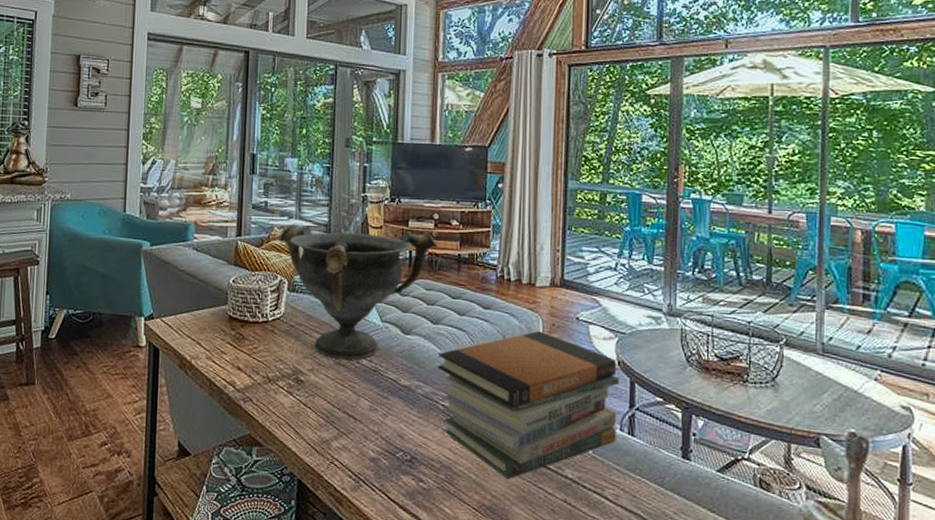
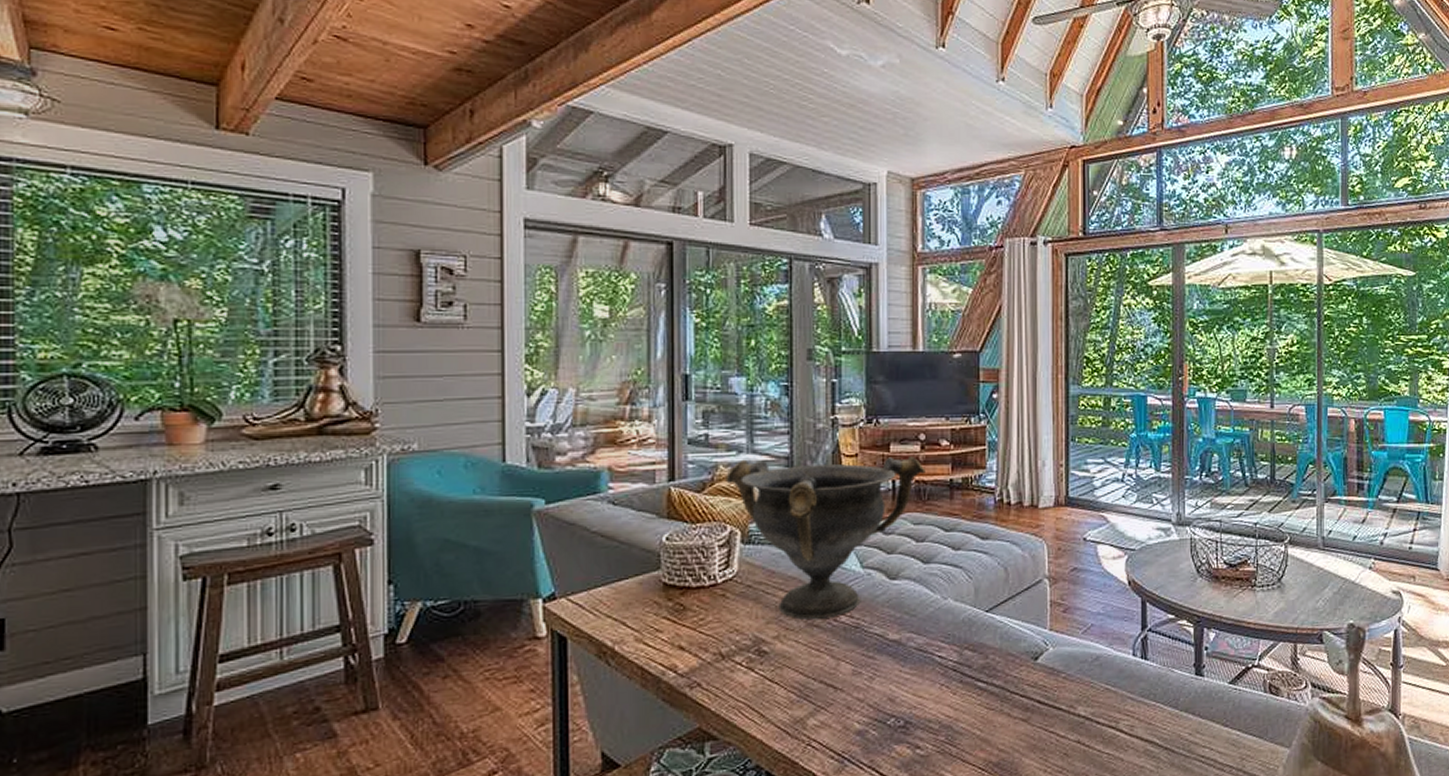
book stack: present [437,331,619,480] -> none [931,558,1130,730]

